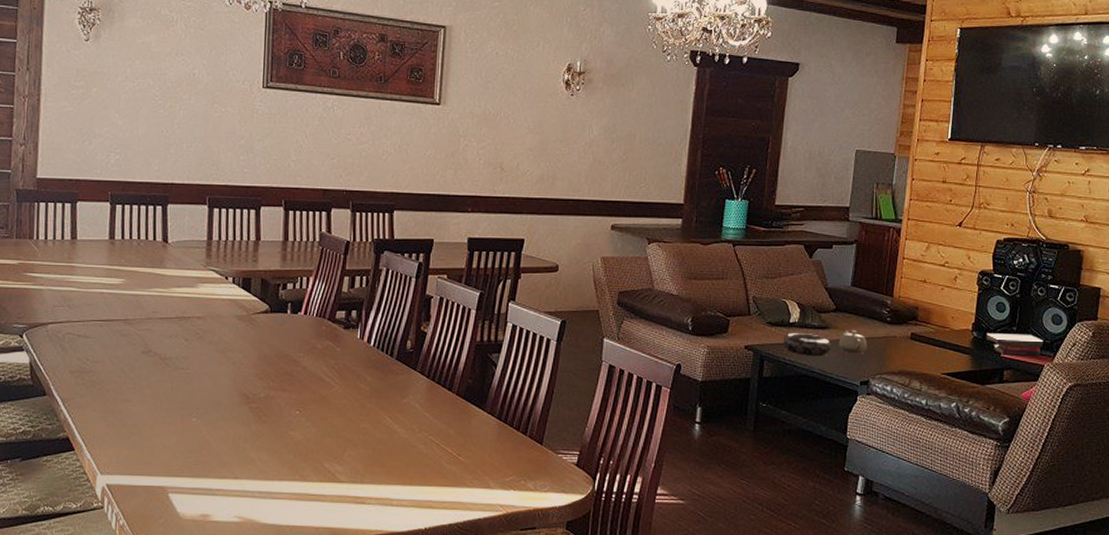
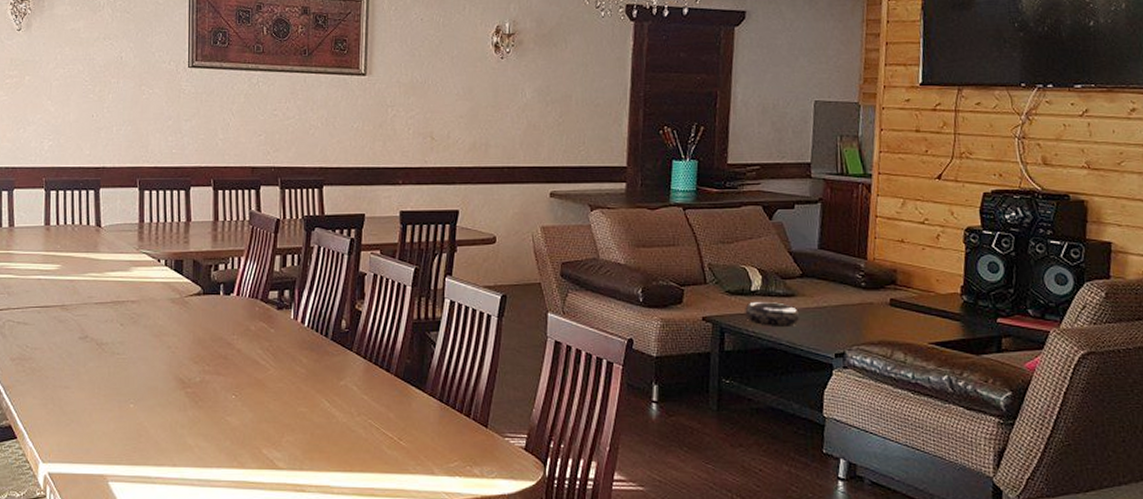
teapot: present [838,330,867,354] -> none [807,298,841,323]
books: present [986,333,1043,357] -> none [978,296,1047,322]

